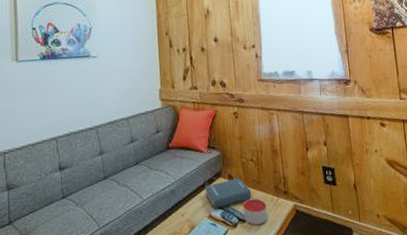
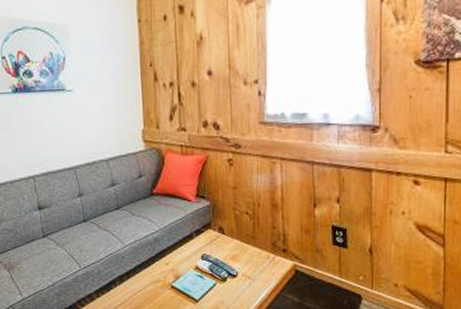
book: present [205,177,252,209] -> none [192,230,245,261]
candle: present [243,198,268,225] -> none [234,253,261,281]

